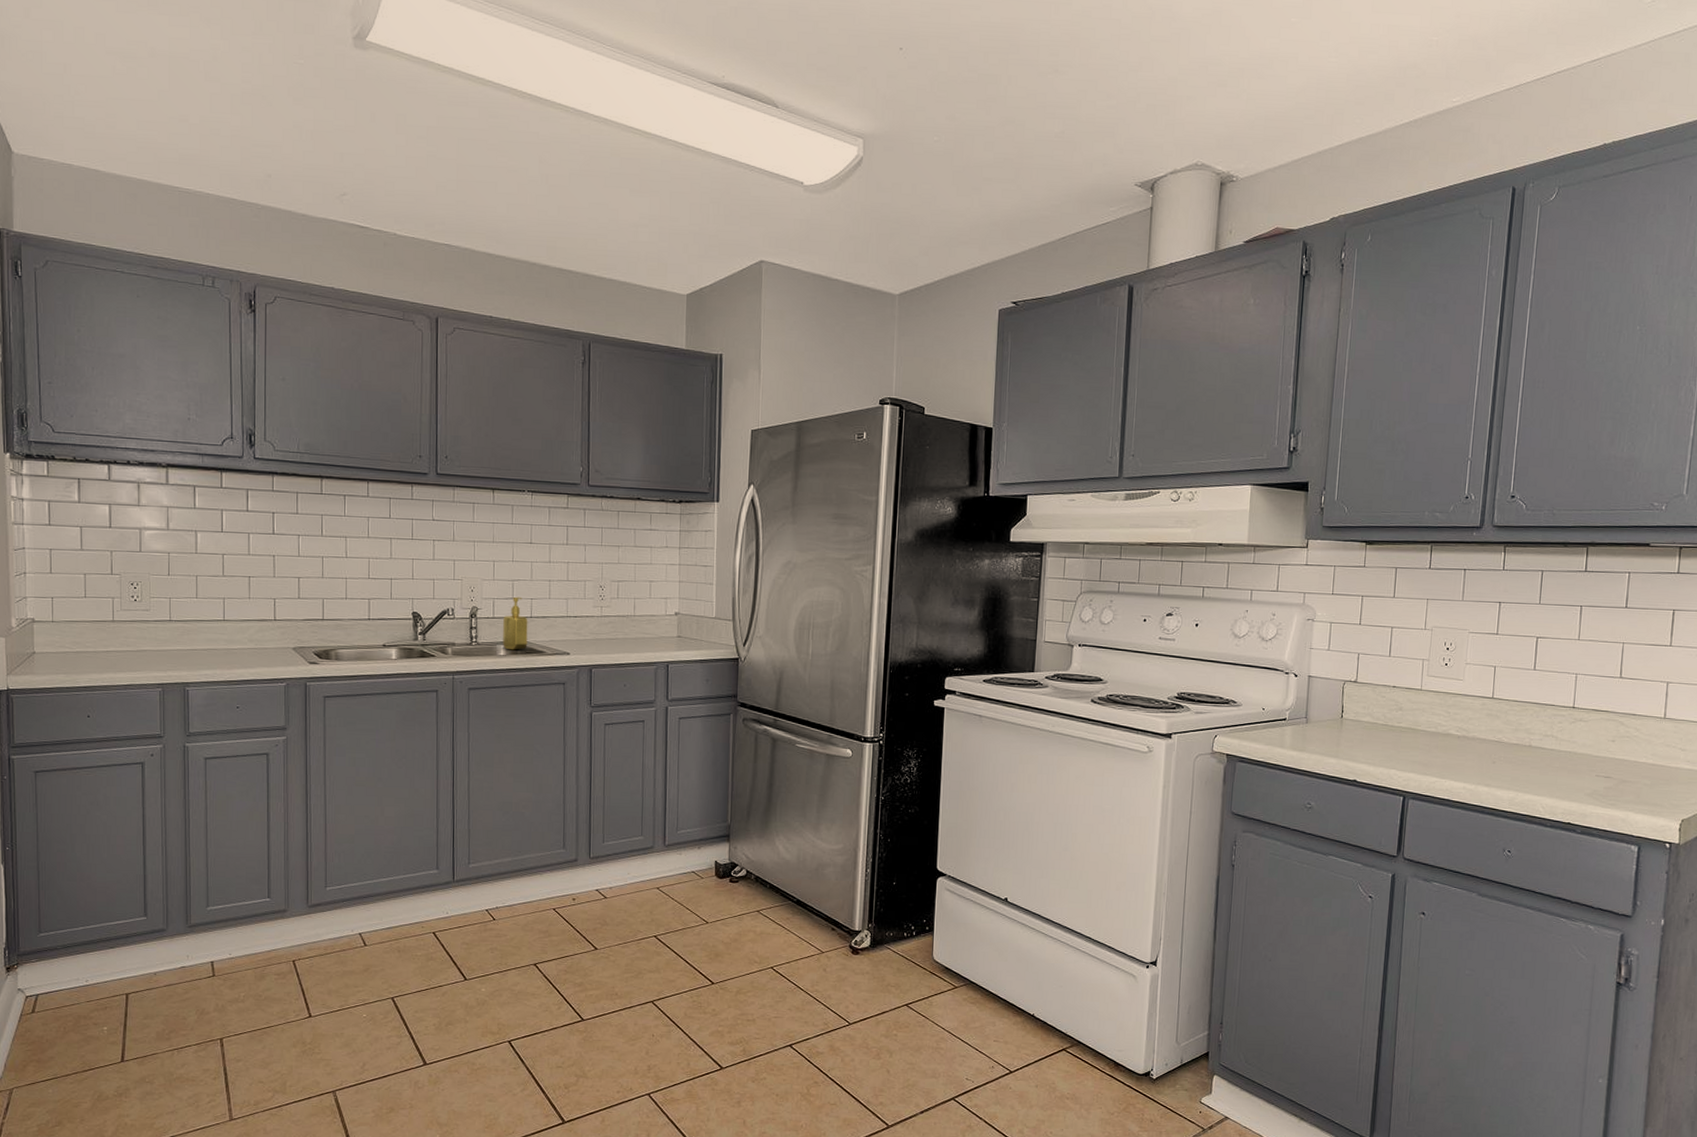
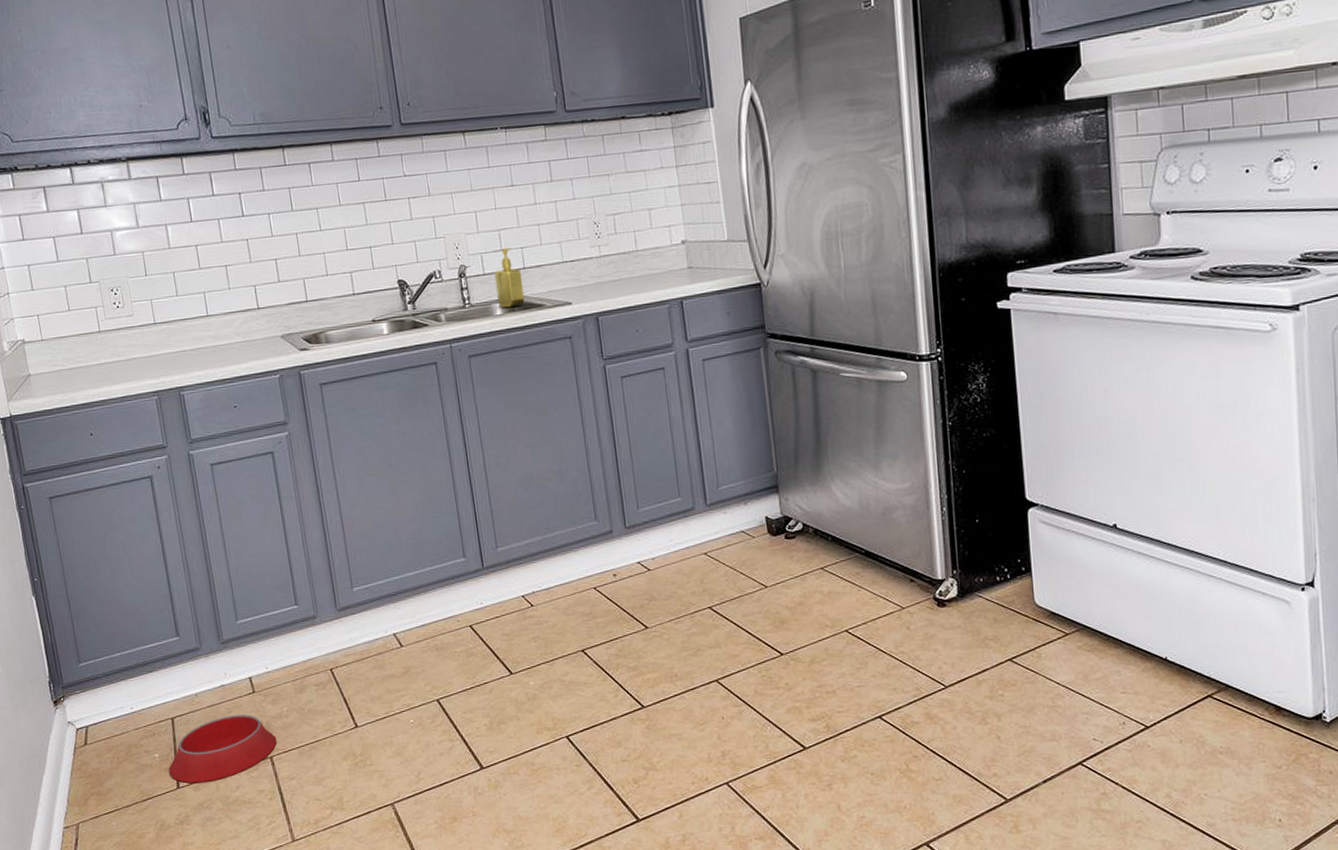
pet bowl: none [115,996,230,1058] -> present [169,715,277,784]

